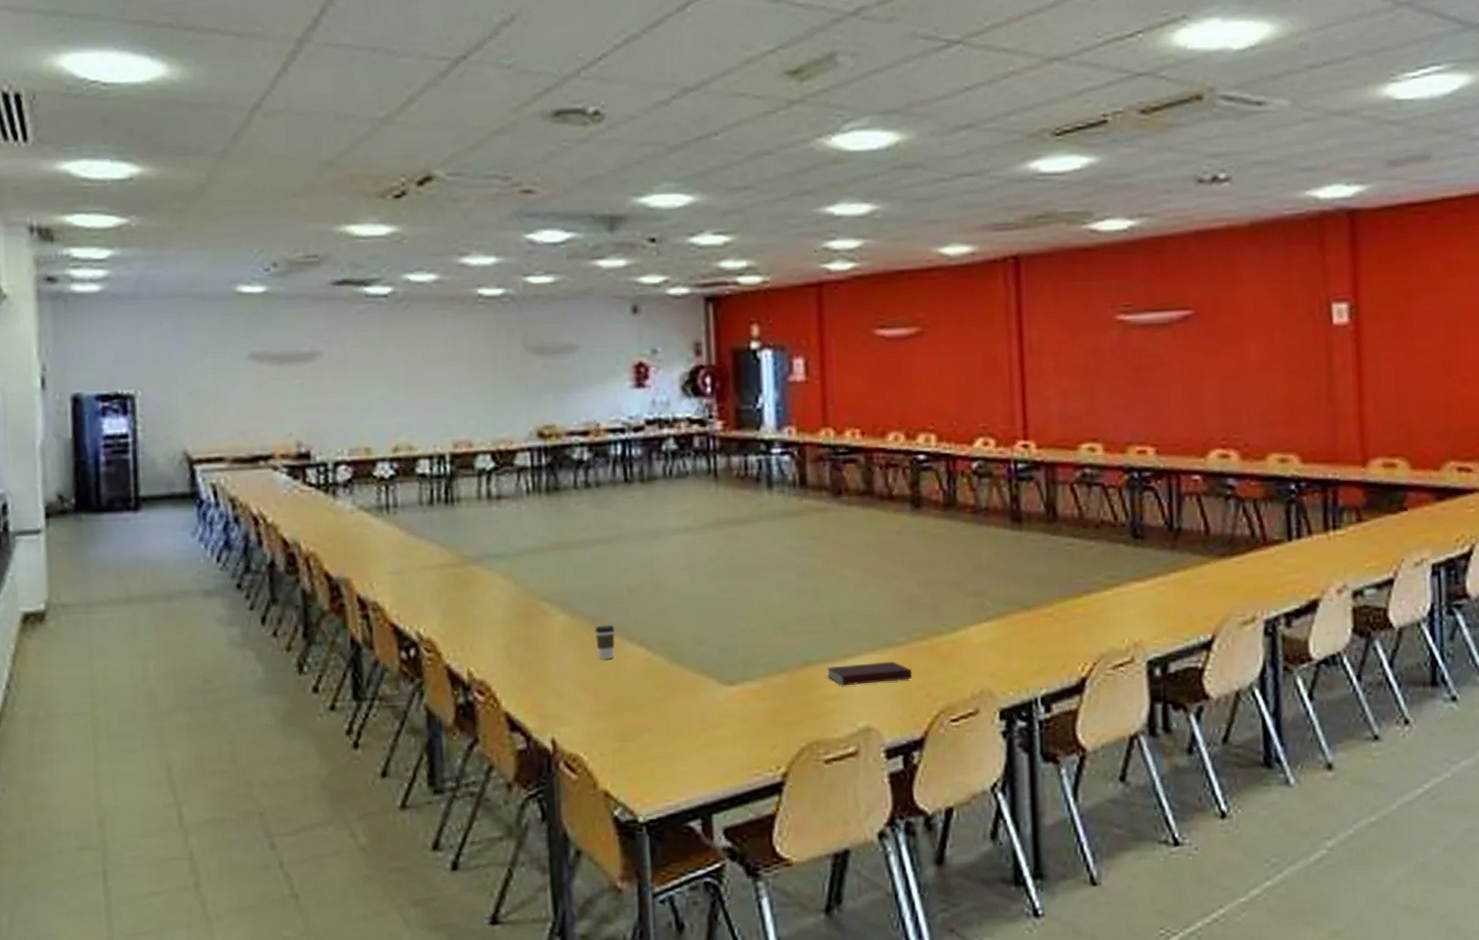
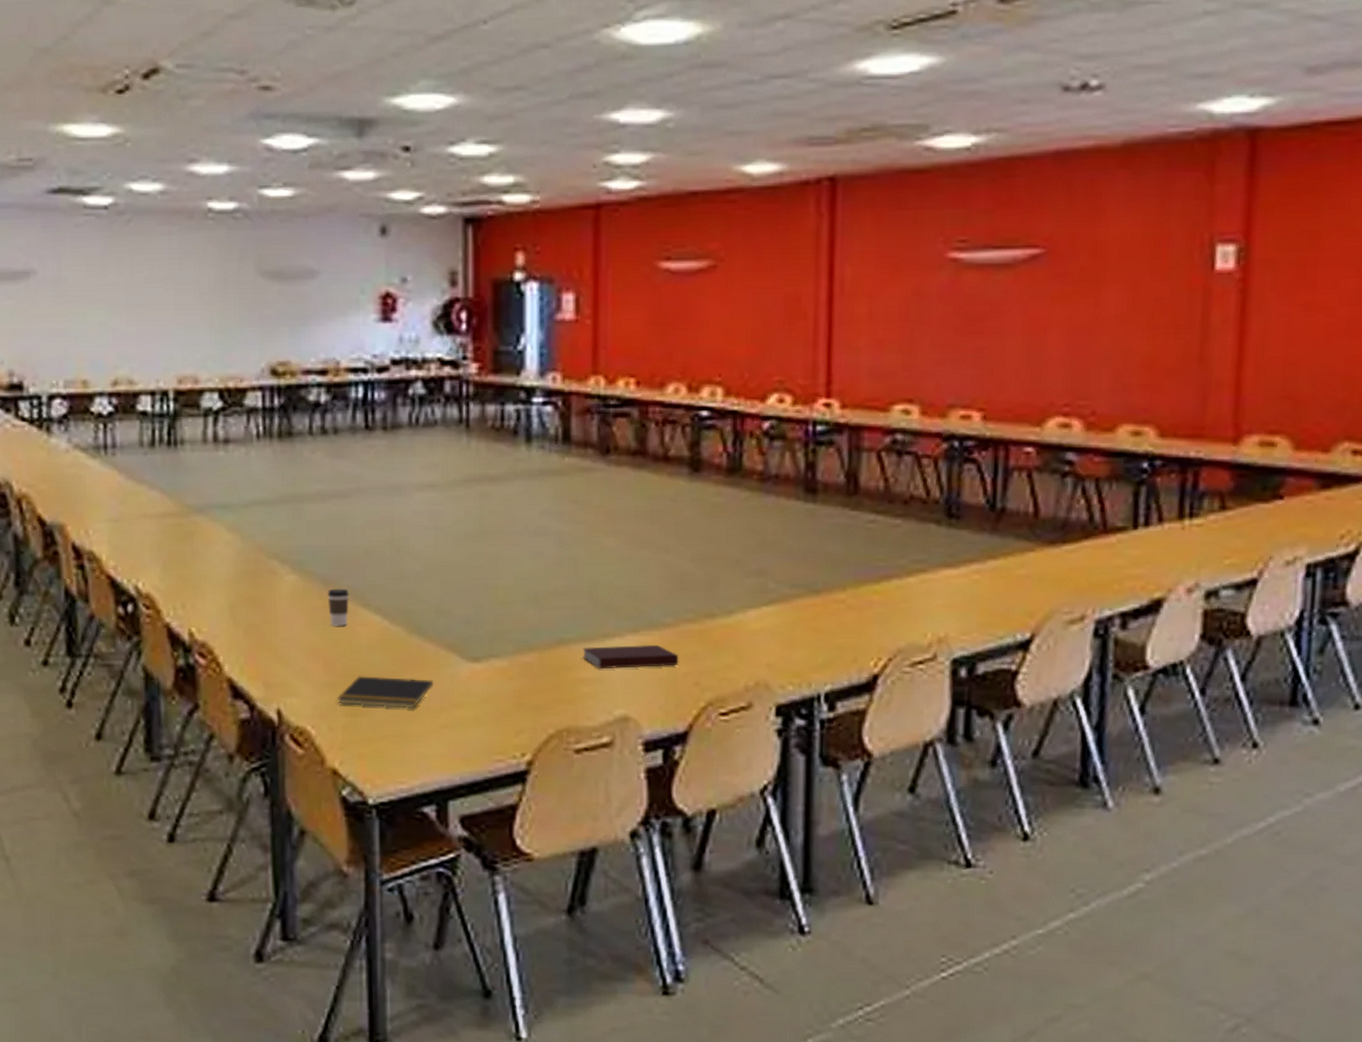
notepad: none [607,703,695,732] -> present [337,676,434,709]

